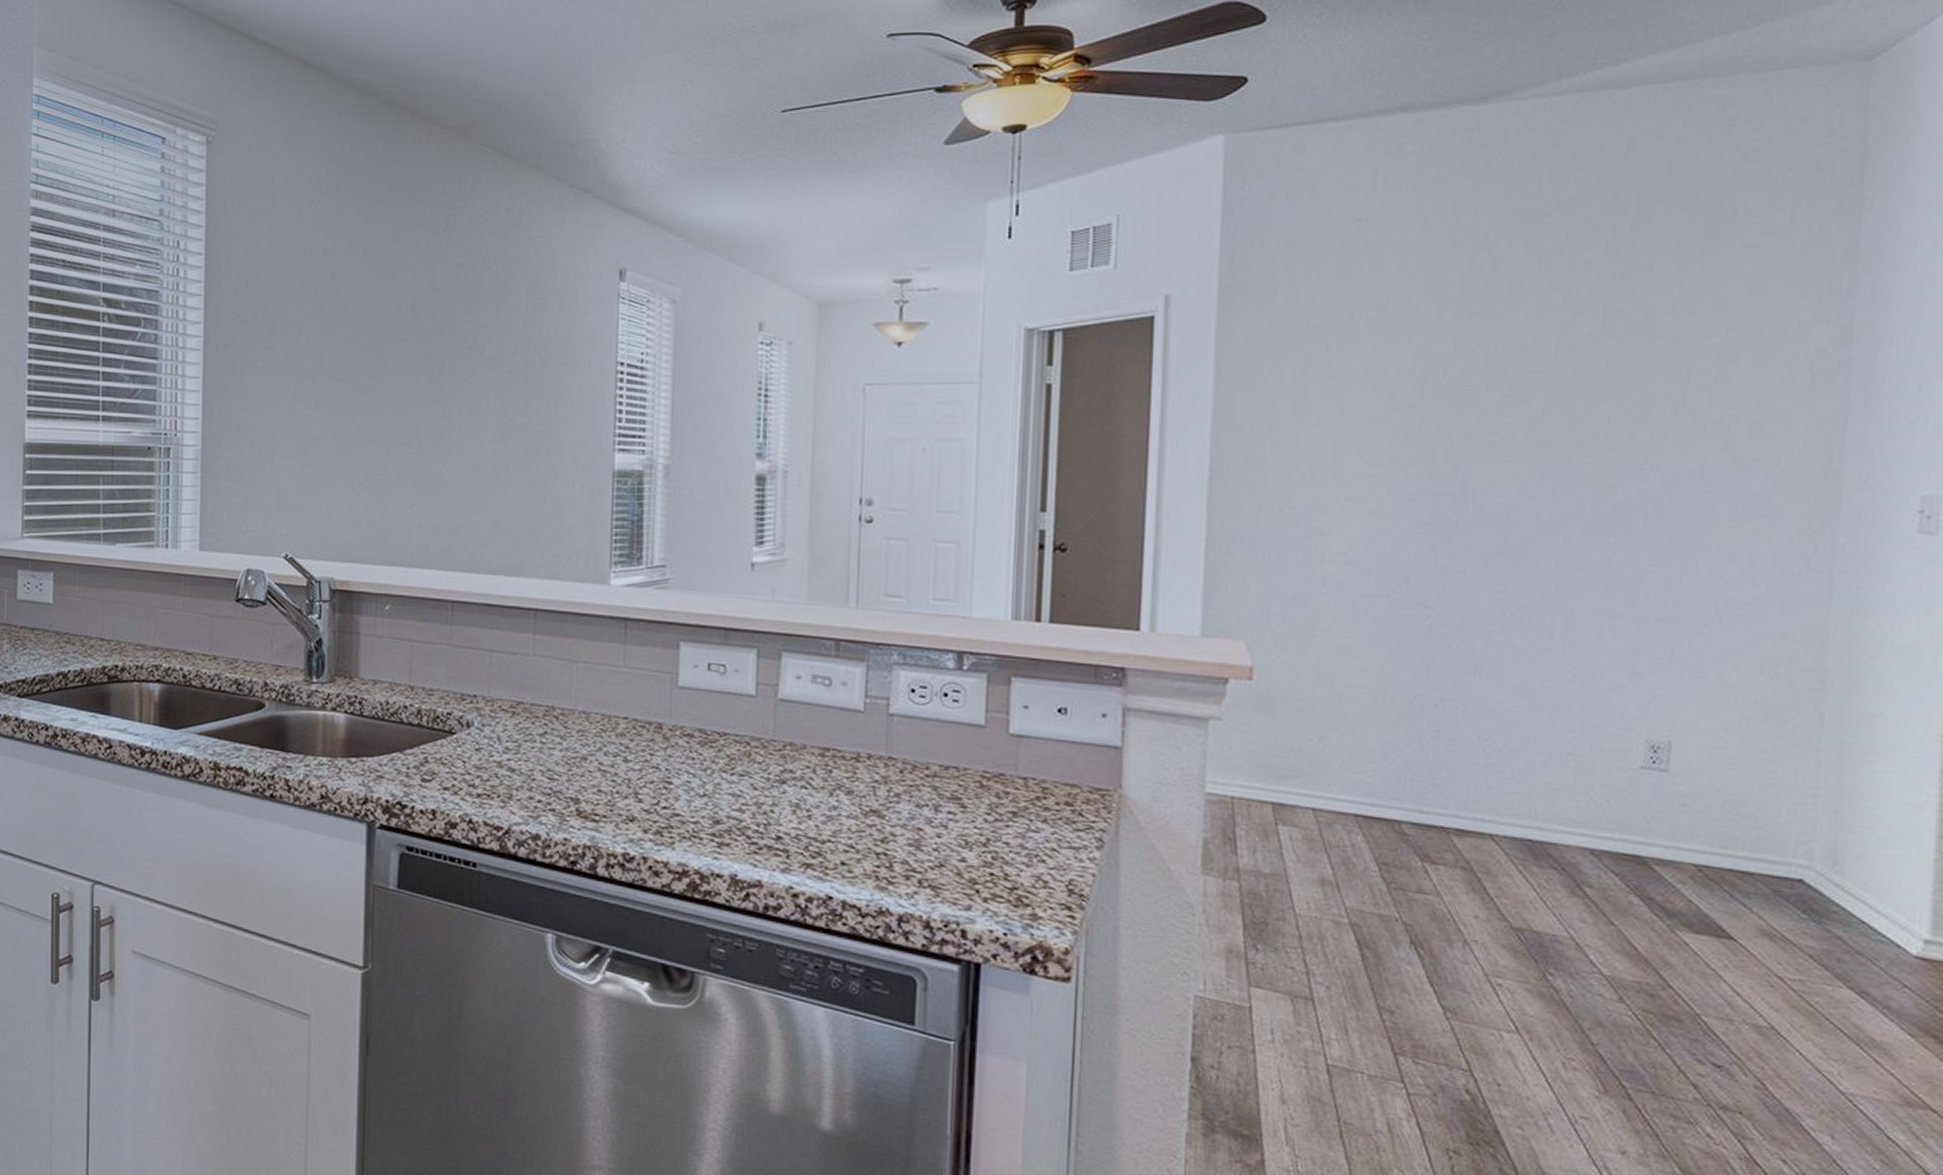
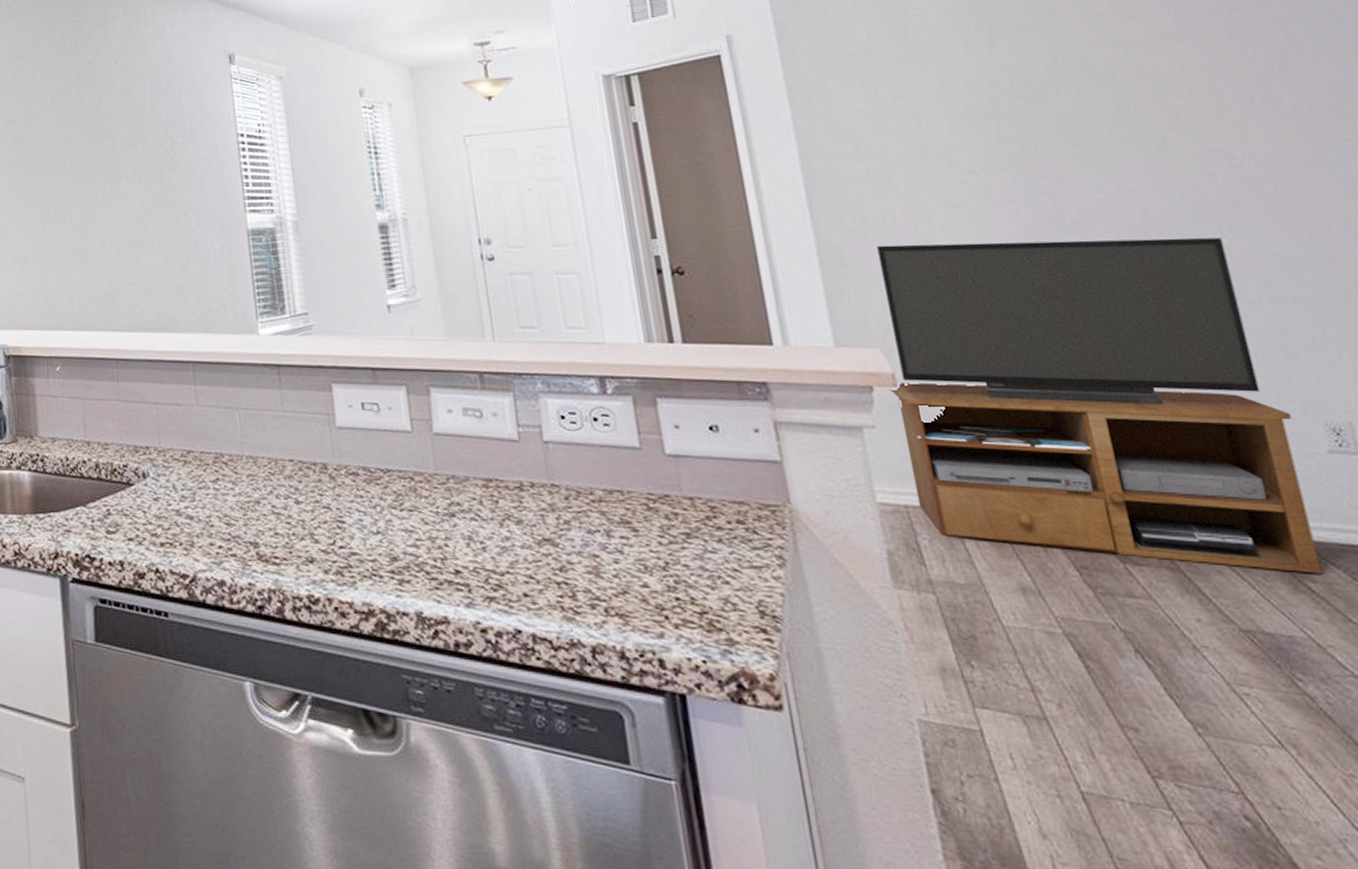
tv stand: none [1242,535,1618,881] -> present [877,238,1322,574]

